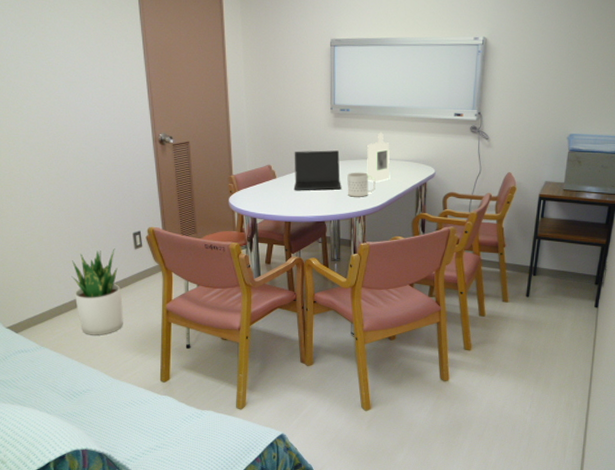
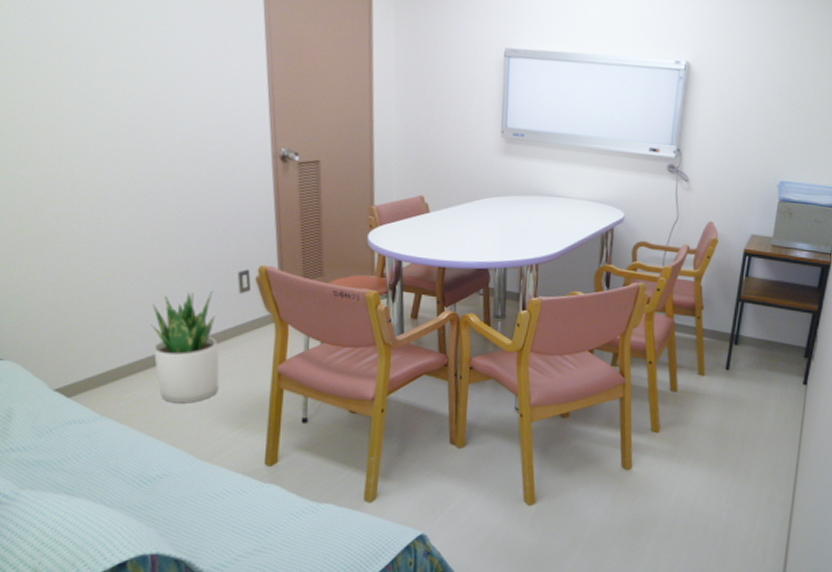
laptop: present [294,150,341,191] -> none [452,180,511,231]
mug: present [347,172,376,197] -> none [517,210,553,242]
tissue box: present [367,132,390,182] -> none [542,164,572,224]

